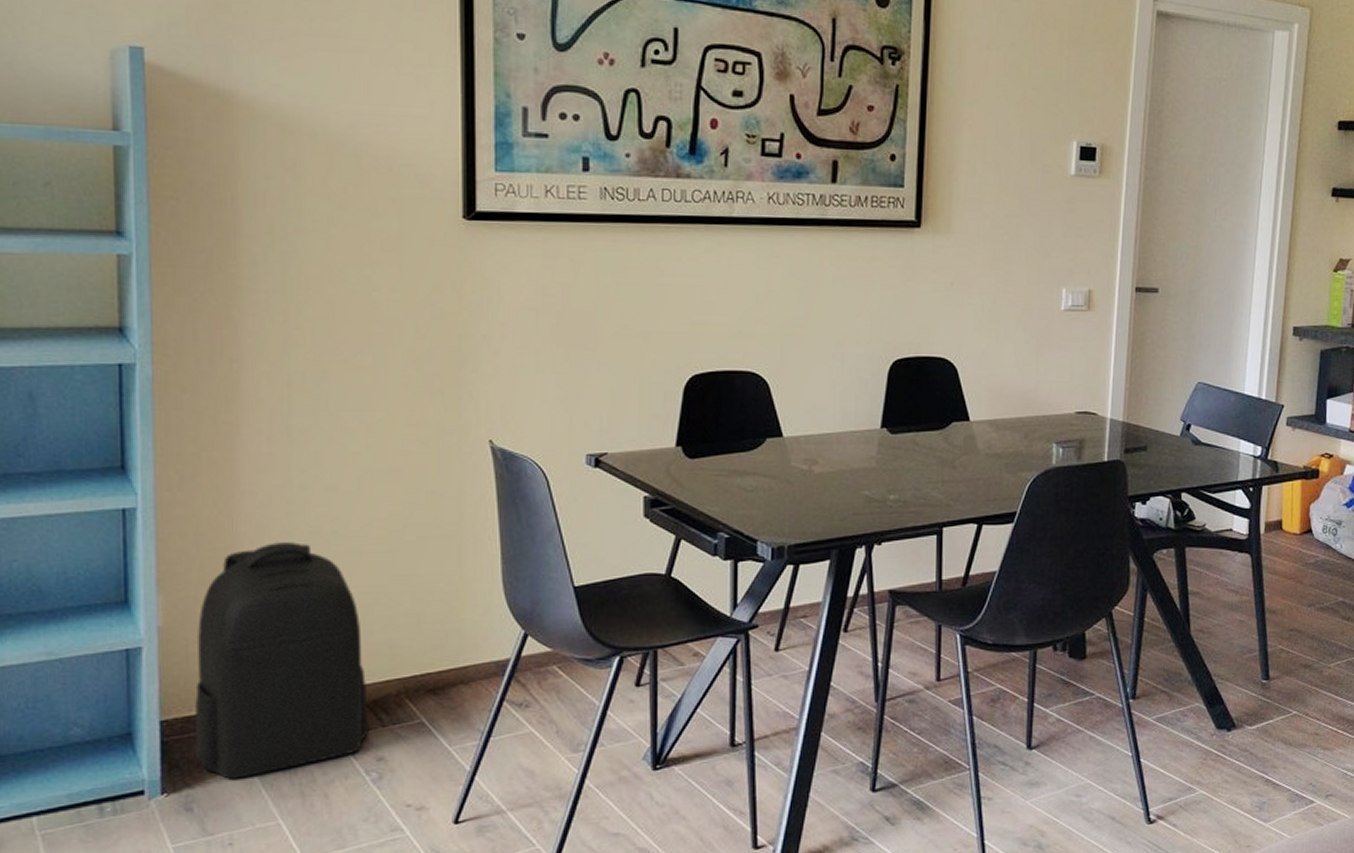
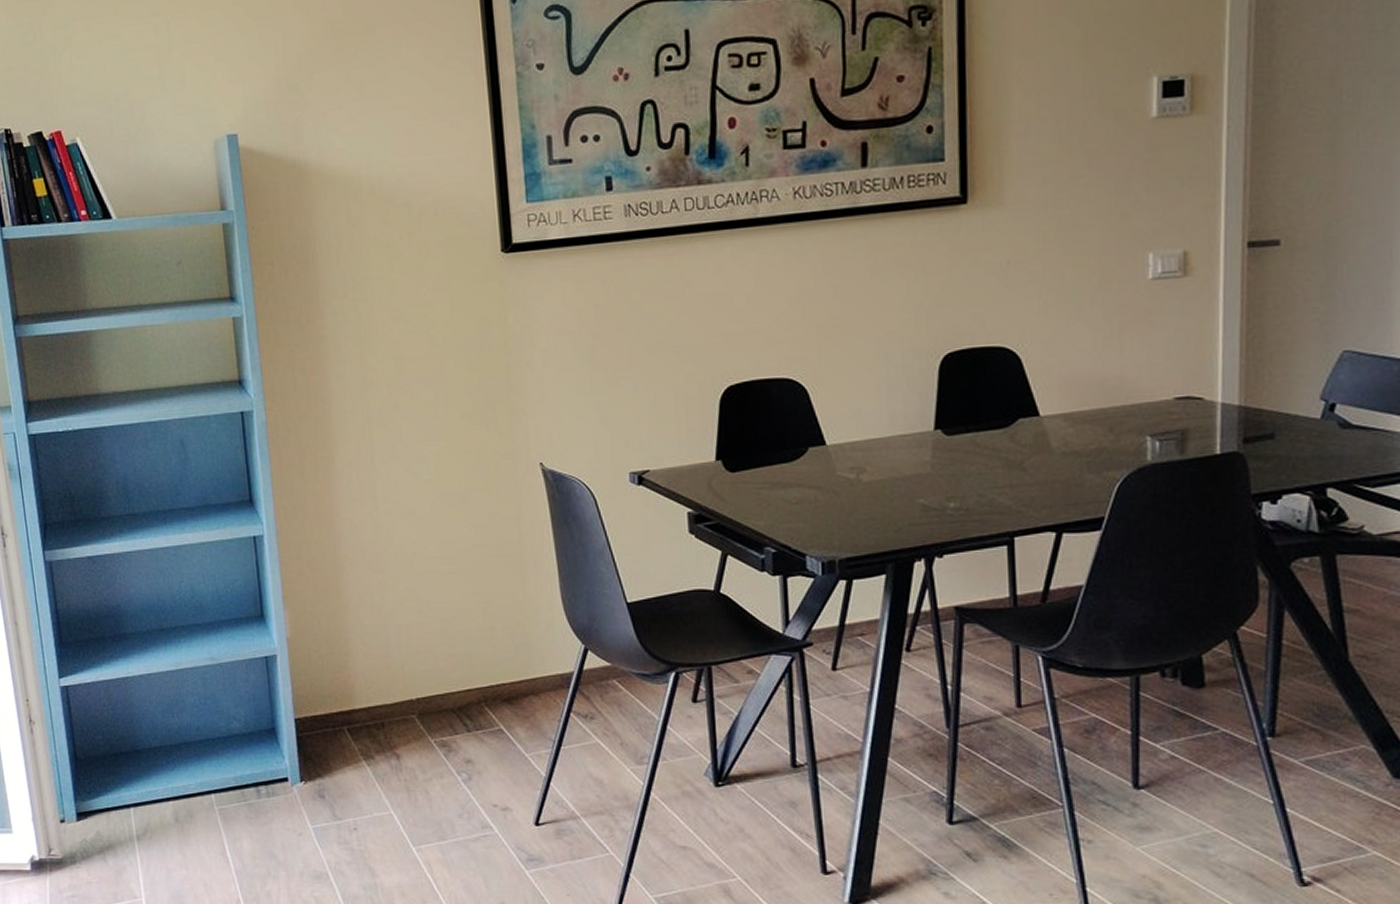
backpack: present [194,542,370,779] -> none [316,563,458,772]

